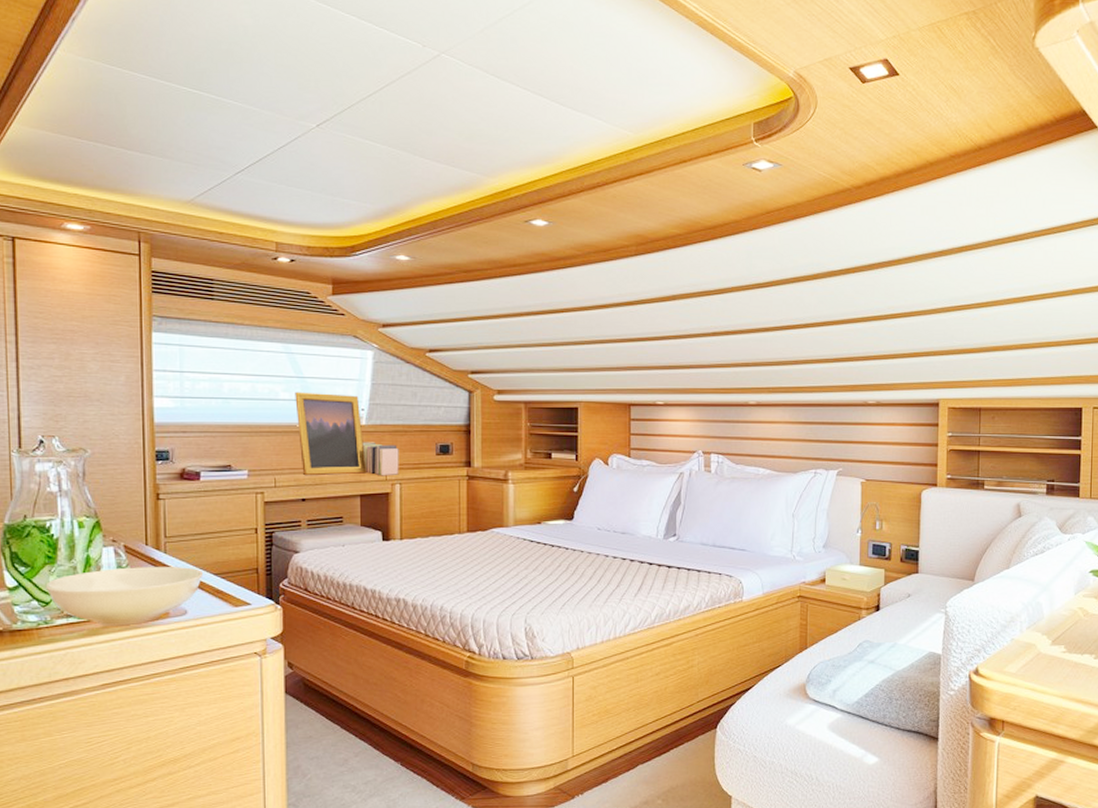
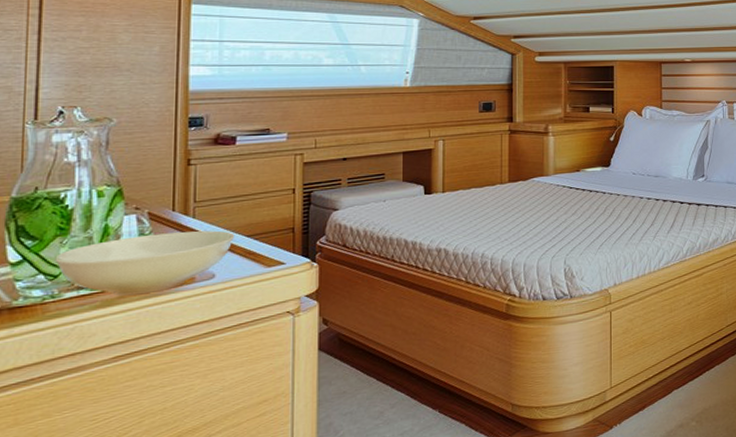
picture frame: present [295,391,367,476] -> none [339,57,410,136]
books: present [362,442,399,476] -> none [406,102,443,134]

